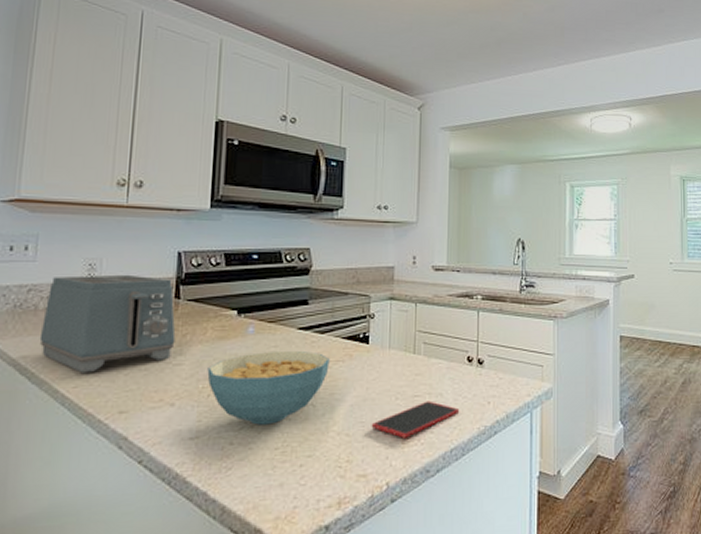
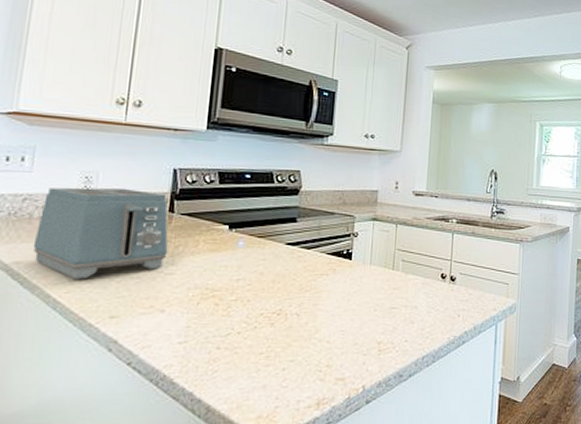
cereal bowl: present [207,350,330,425] -> none [197,263,315,332]
smartphone: present [371,401,460,438] -> none [350,312,433,346]

